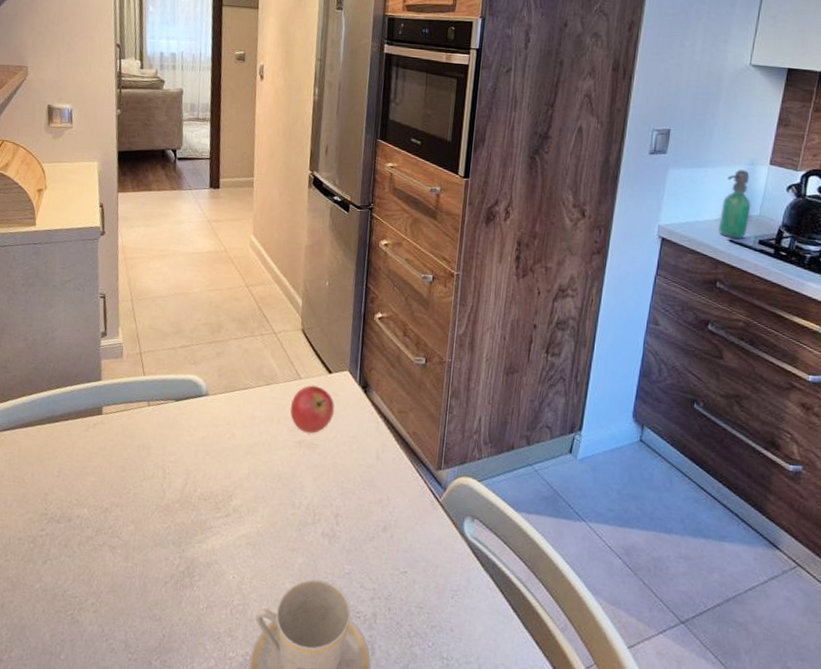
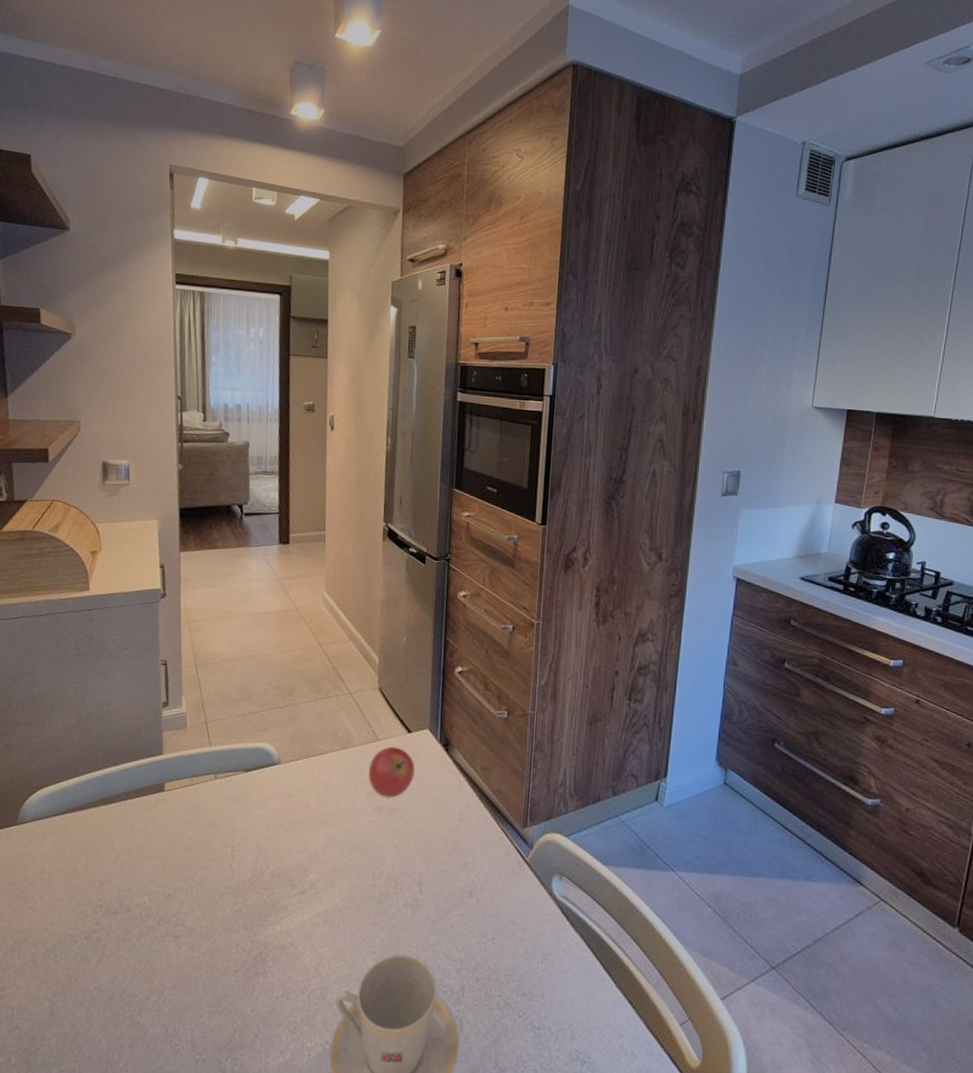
soap dispenser: present [718,169,751,240] -> none [790,508,820,577]

